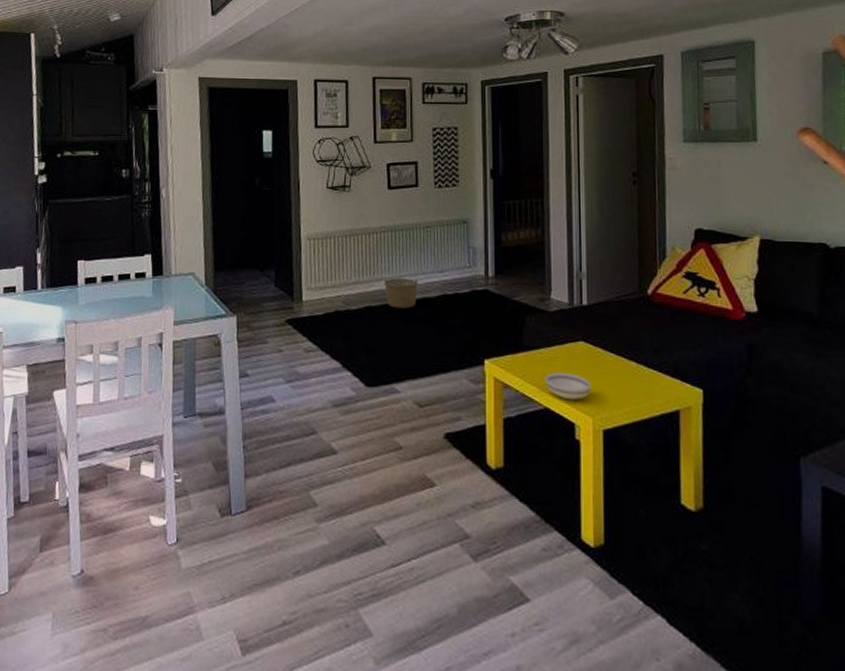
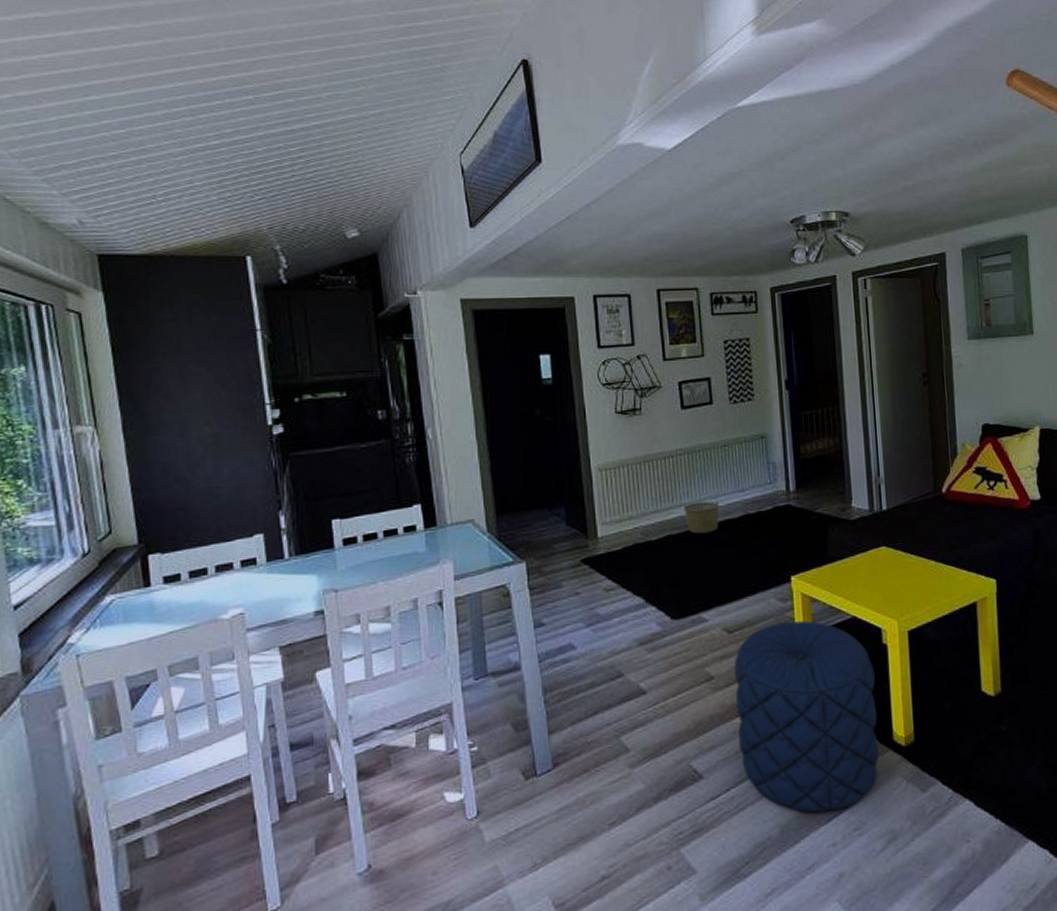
pouf: none [422,404,566,601] -> present [733,621,879,813]
bowl: present [544,373,592,401] -> none [850,579,895,607]

